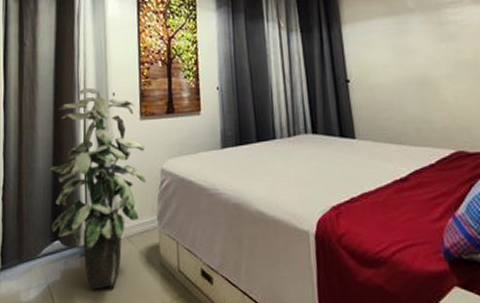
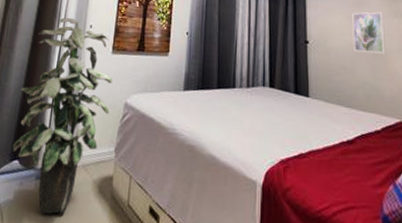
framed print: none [394,38,434,85] -> present [352,12,386,54]

